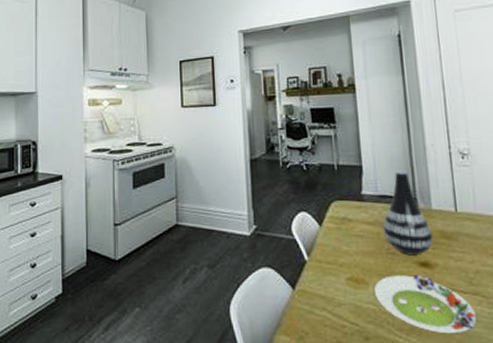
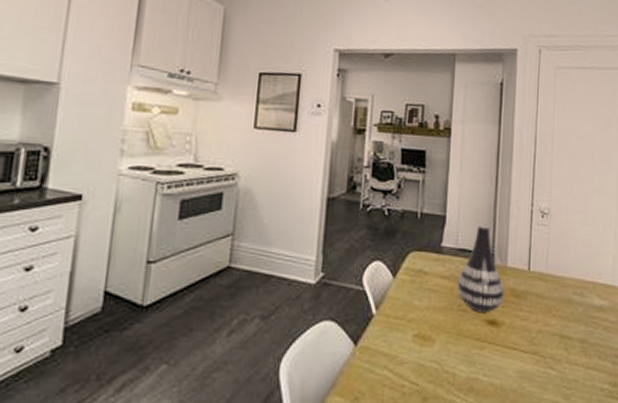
salad plate: present [375,275,476,333] -> none [440,333,532,392]

